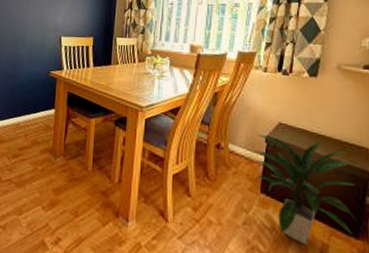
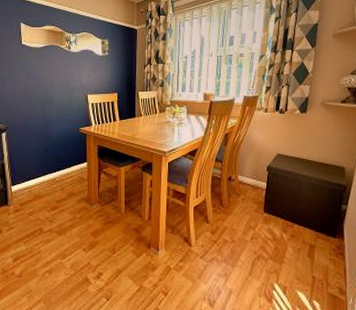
indoor plant: present [252,133,356,245] -> none [257,165,334,248]

